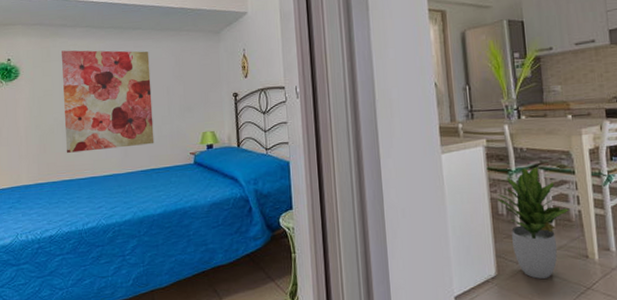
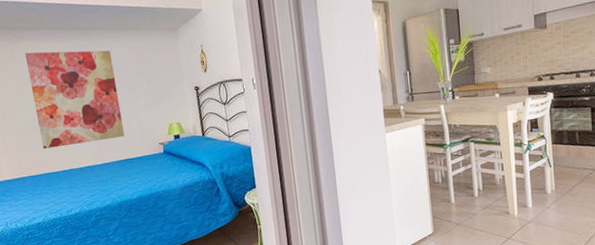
potted plant: present [497,167,570,279] -> none [434,141,495,234]

